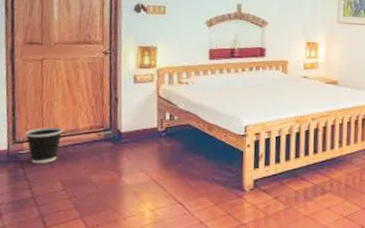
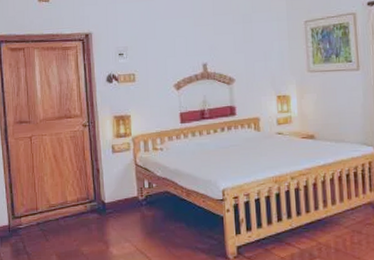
wastebasket: present [25,127,63,163] -> none [22,201,54,237]

